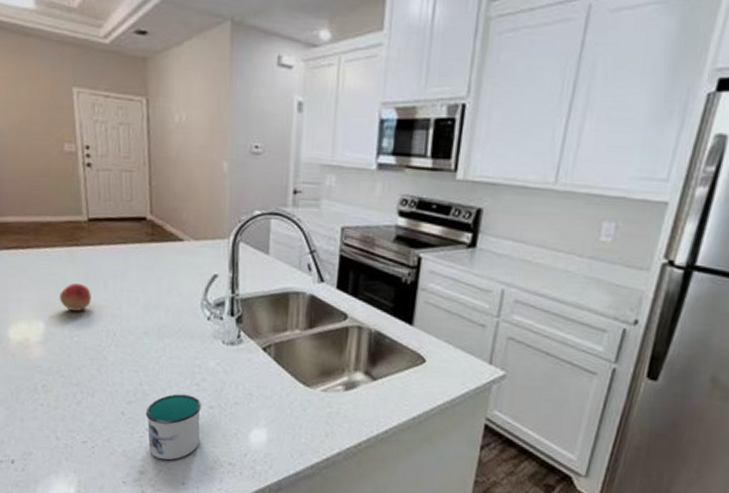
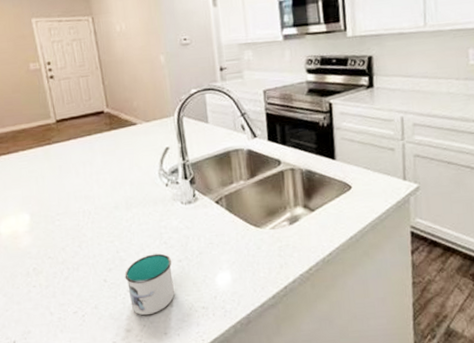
fruit: present [60,283,91,311] -> none [39,175,67,200]

